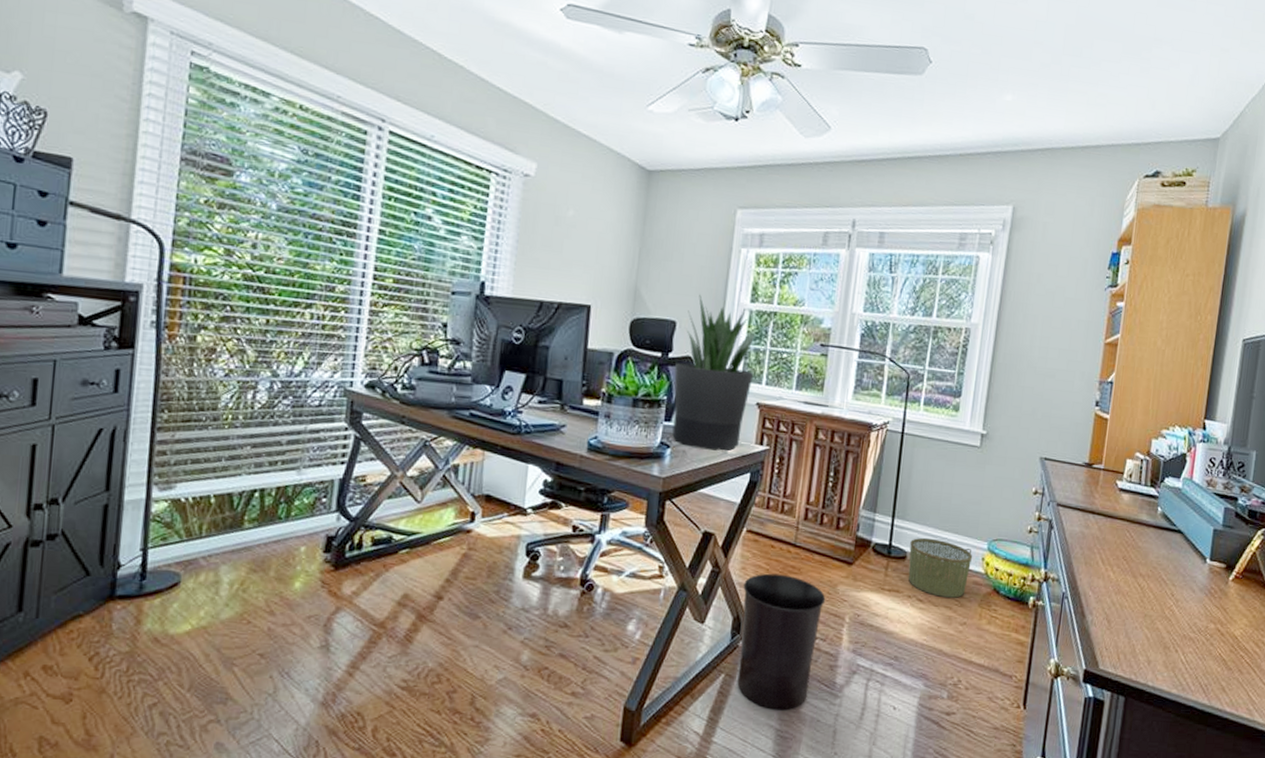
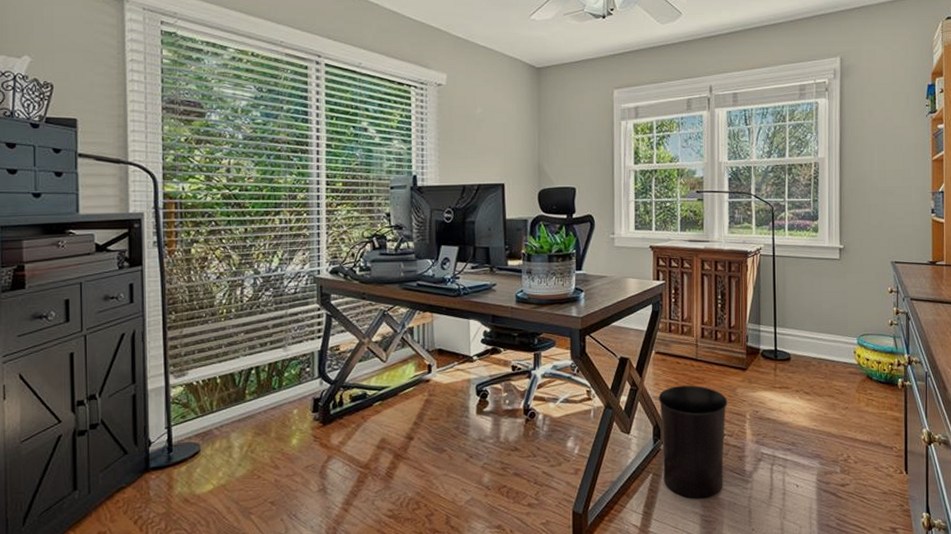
planter: present [672,295,759,451] -> none [579,164,645,290]
basket: present [908,537,973,598] -> none [792,340,846,388]

